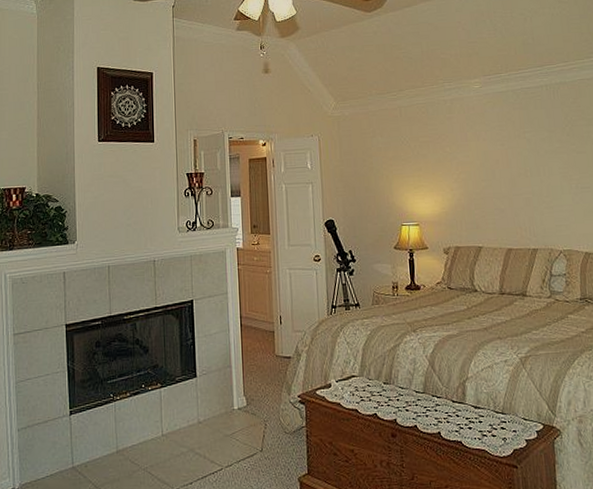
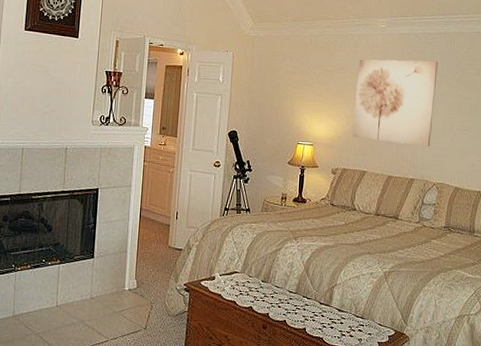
wall art: none [456,116,549,212] -> present [353,59,438,146]

